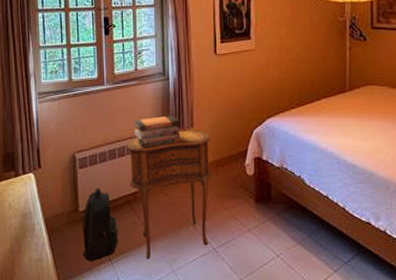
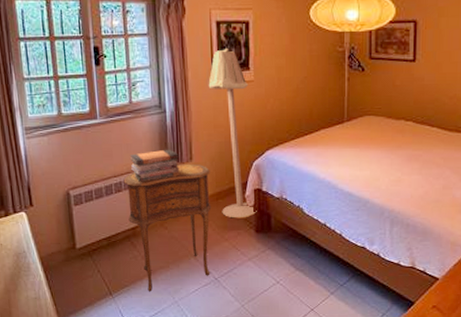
backpack: present [82,188,118,262] -> none [80,224,119,297]
floor lamp: none [210,18,257,187] -> present [208,47,257,218]

